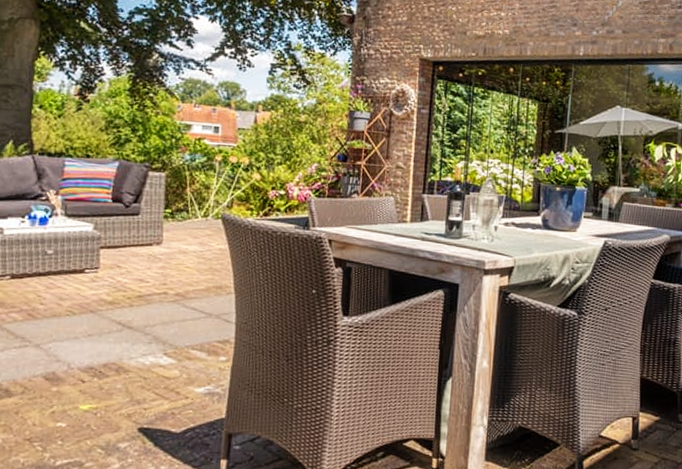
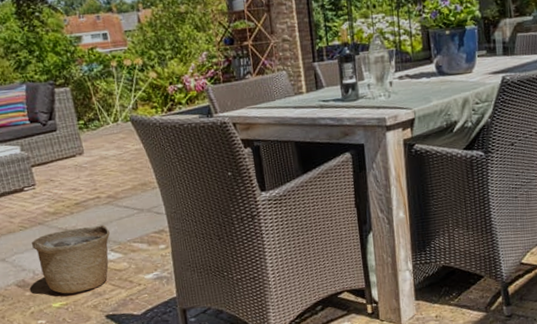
basket: none [76,323,168,397] -> present [32,224,110,294]

